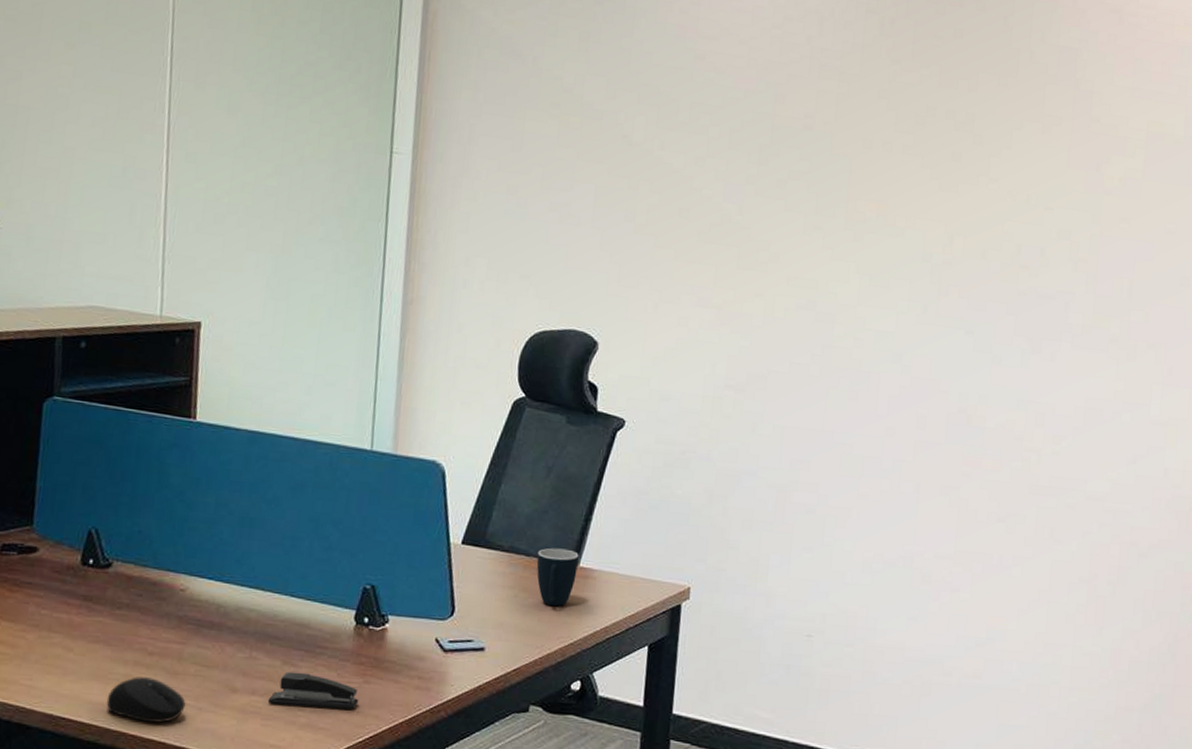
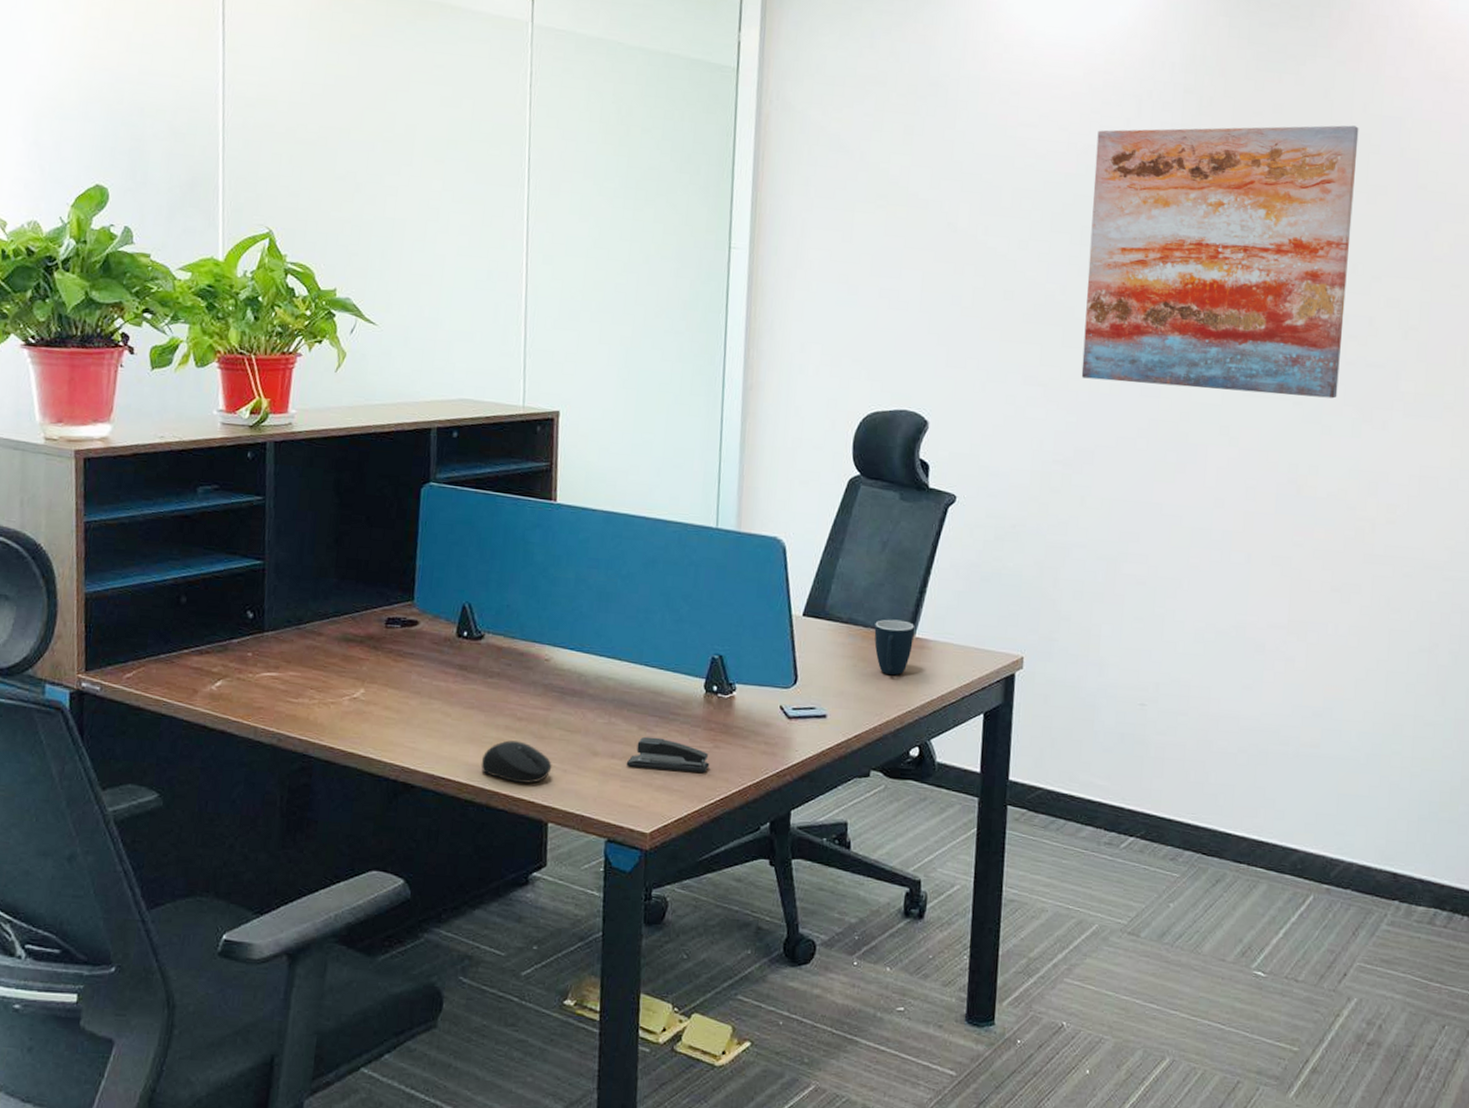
wall art: none [756,46,1037,329] -> present [1081,125,1359,399]

